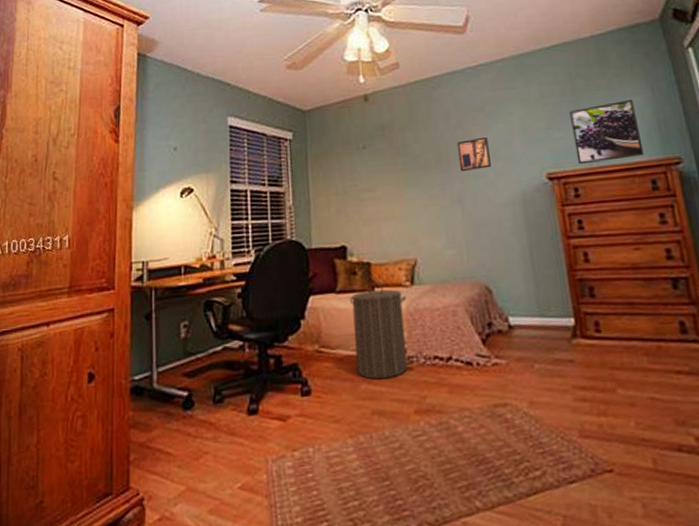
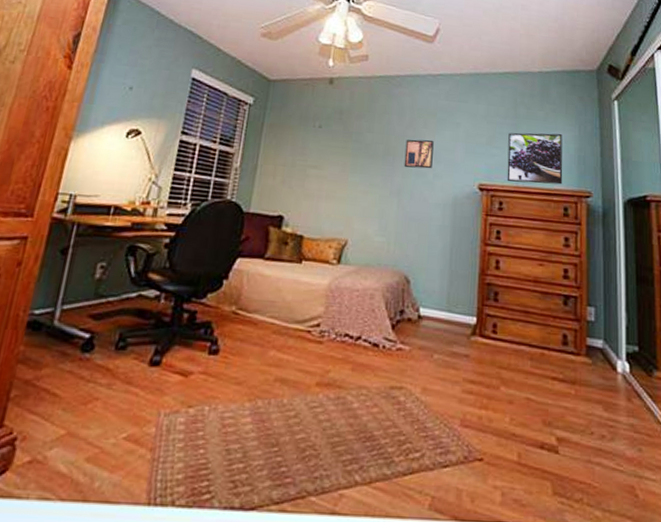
laundry hamper: present [349,281,408,380] -> none [269,254,330,349]

